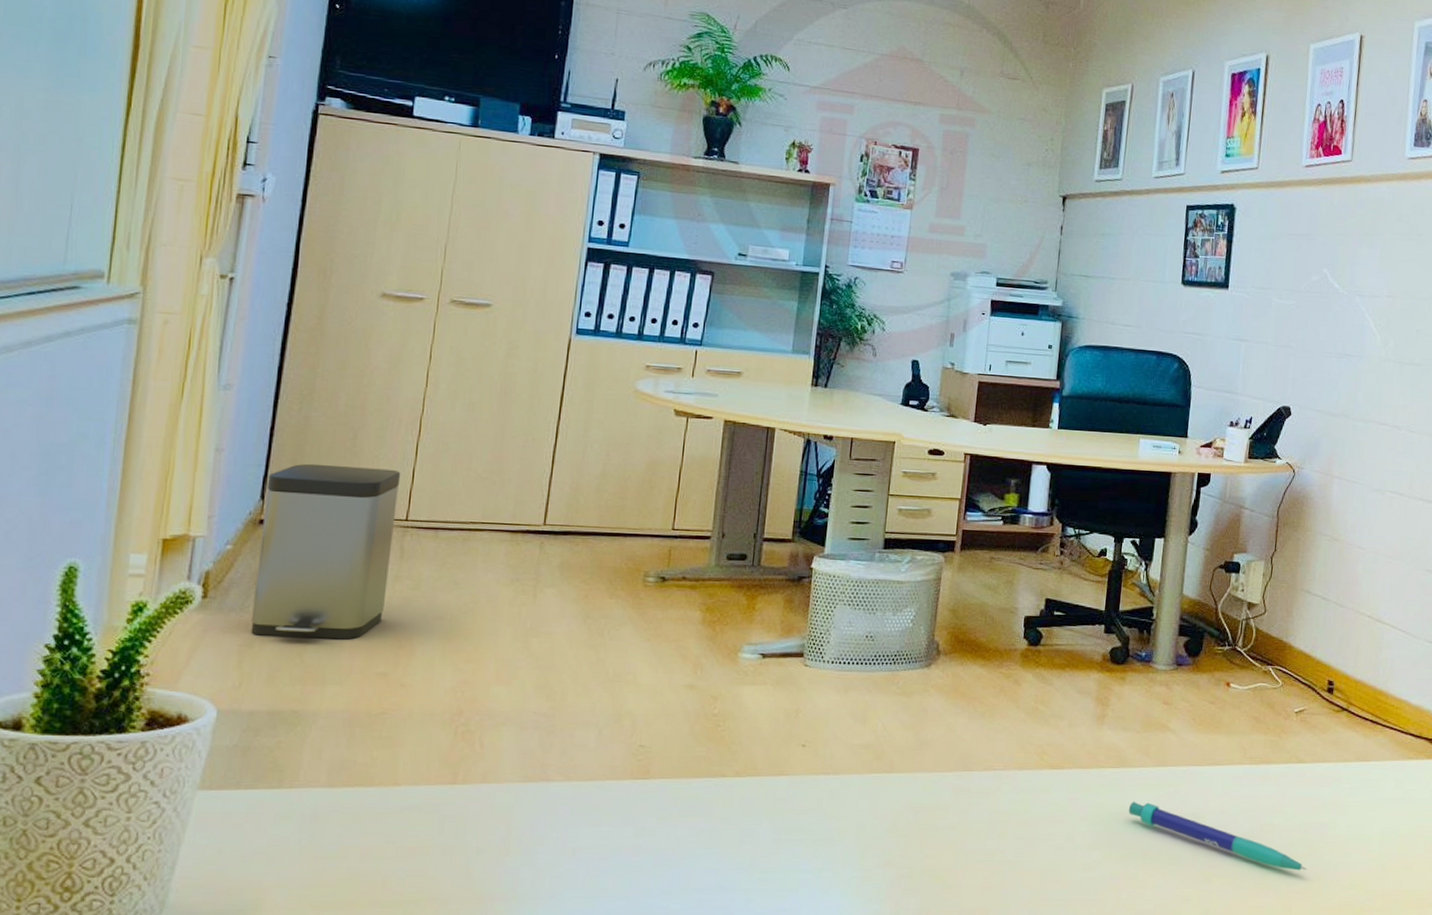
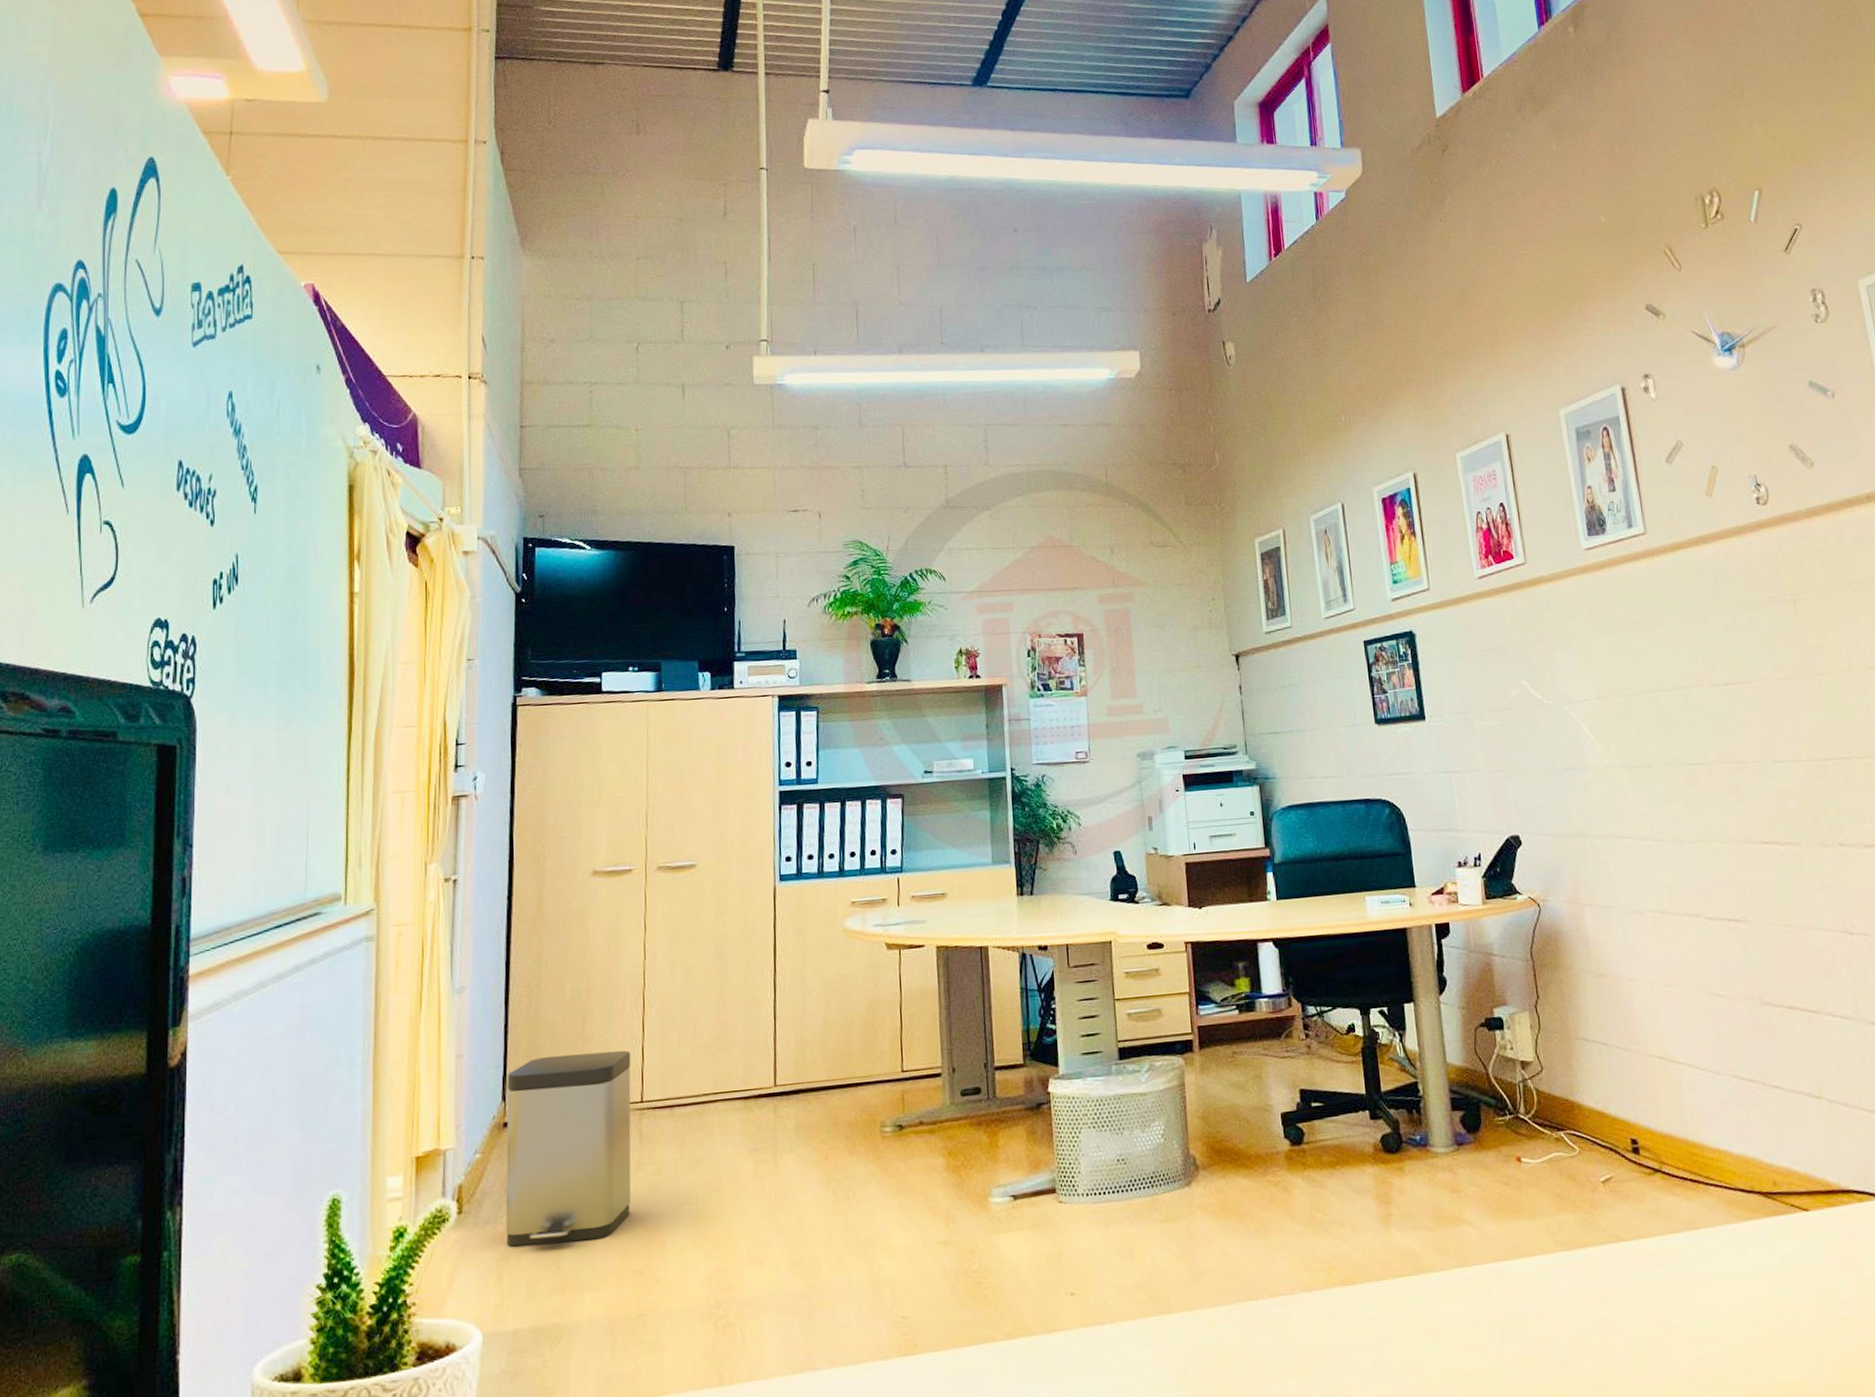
pen: present [1128,801,1307,871] -> none [1437,1311,1657,1374]

